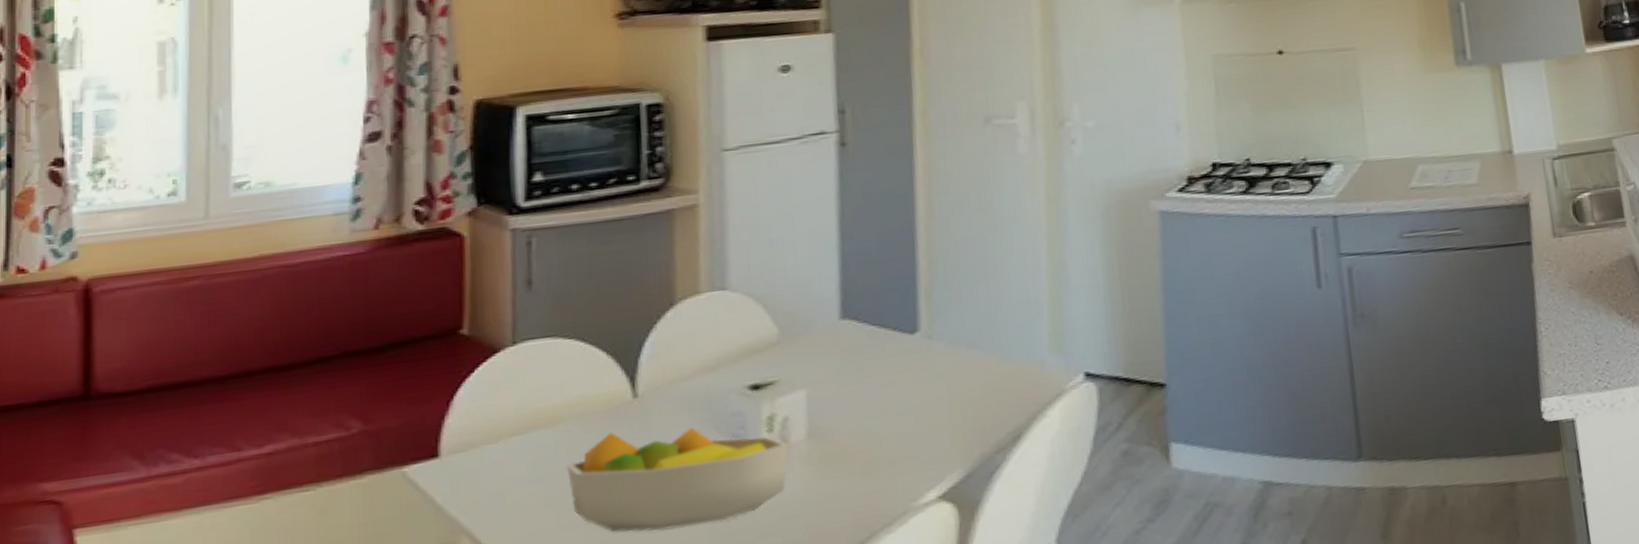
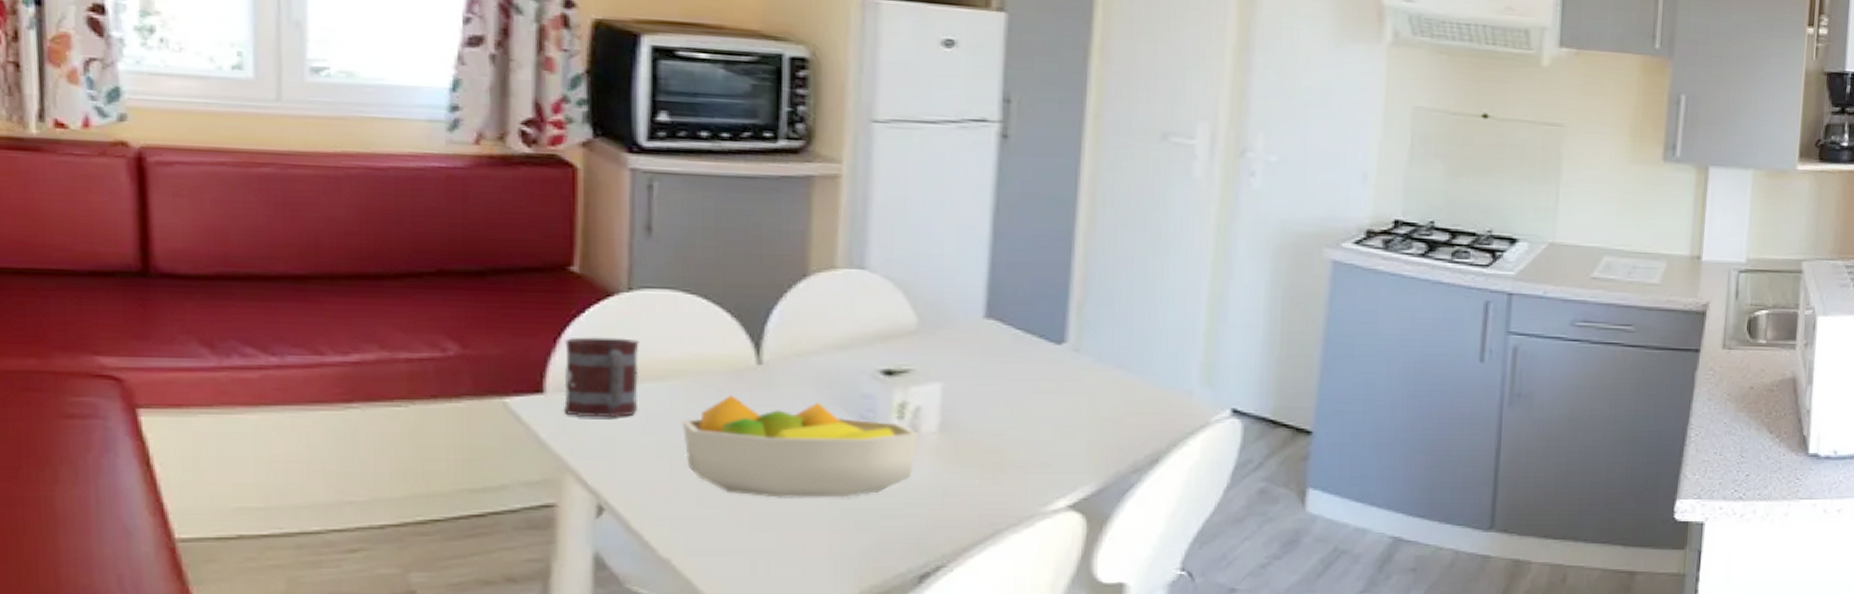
mug: none [457,391,526,477] -> present [564,337,640,418]

